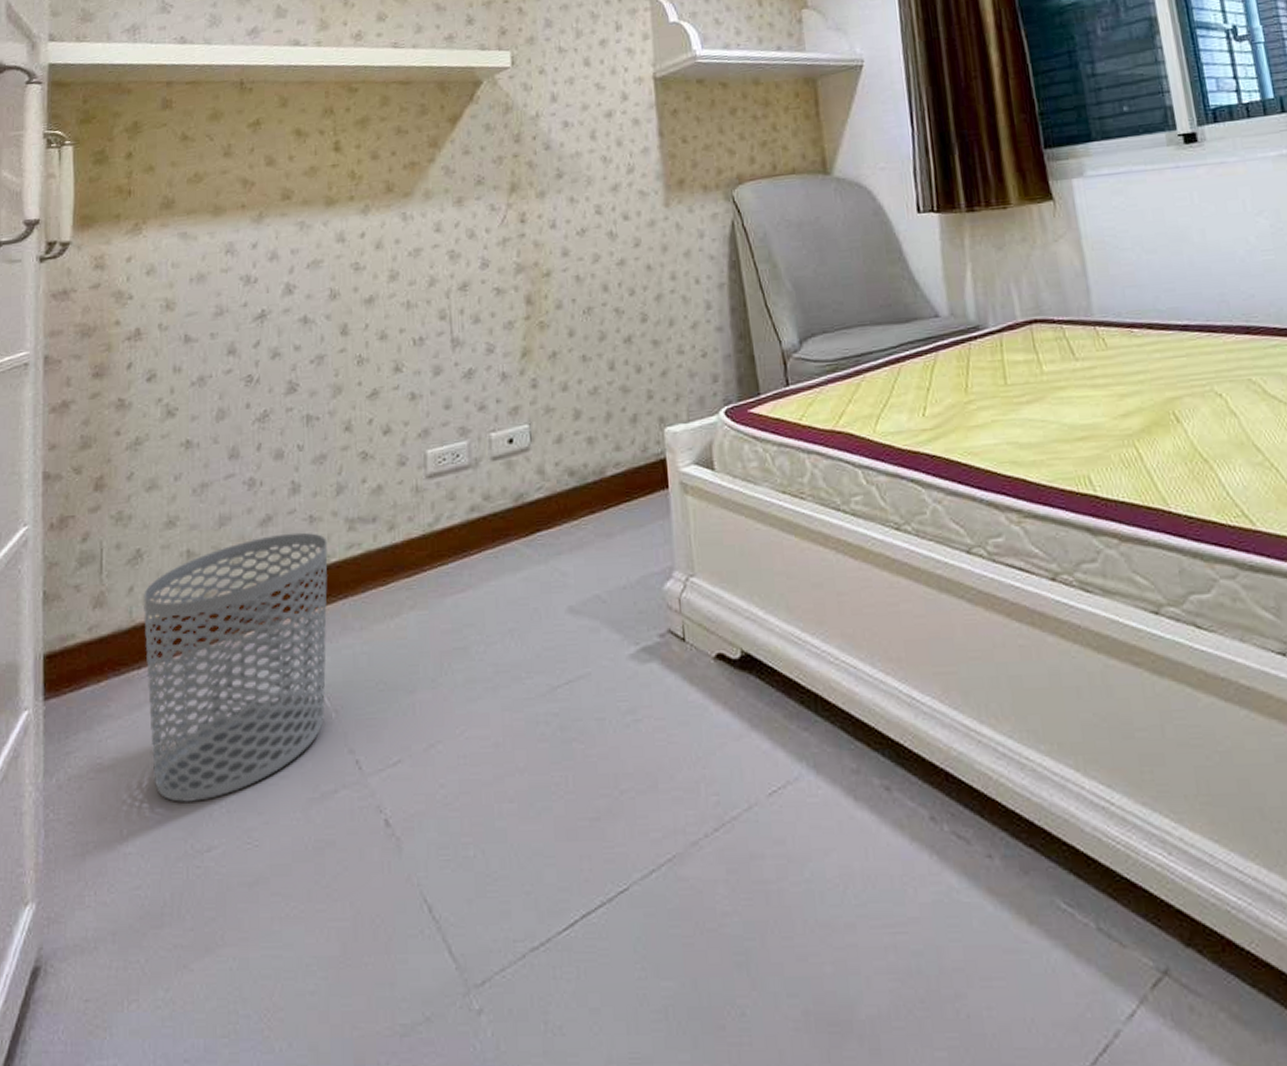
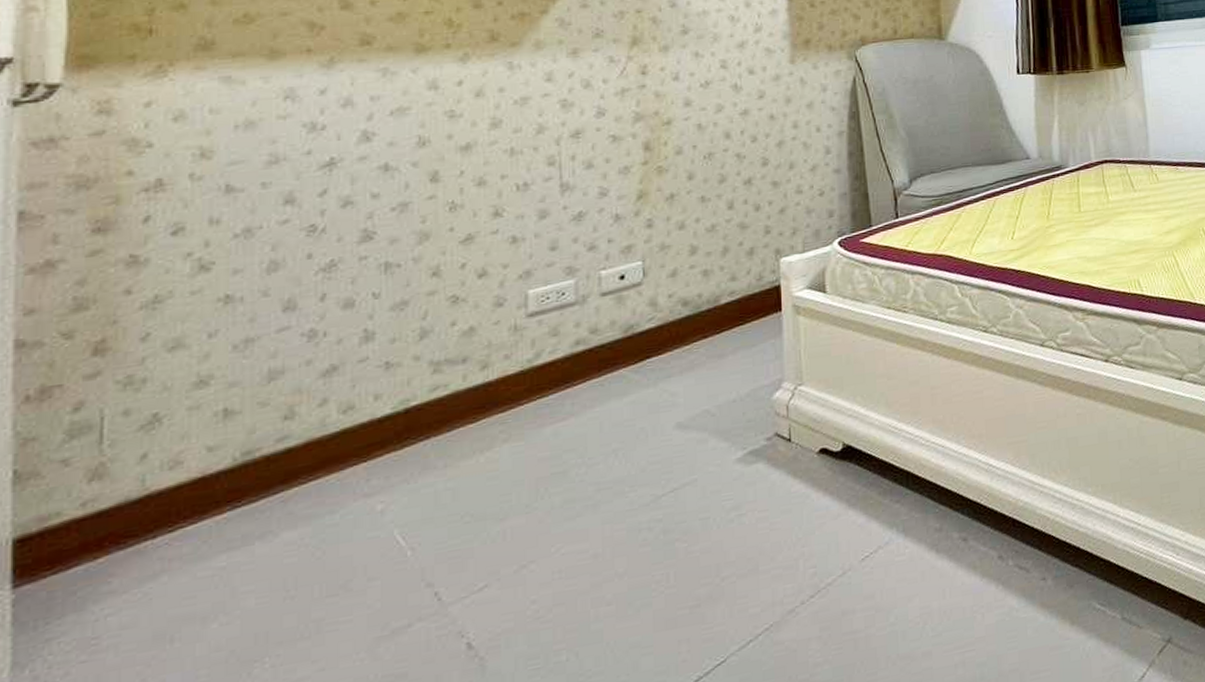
waste bin: present [144,532,328,804] -> none [162,378,407,668]

